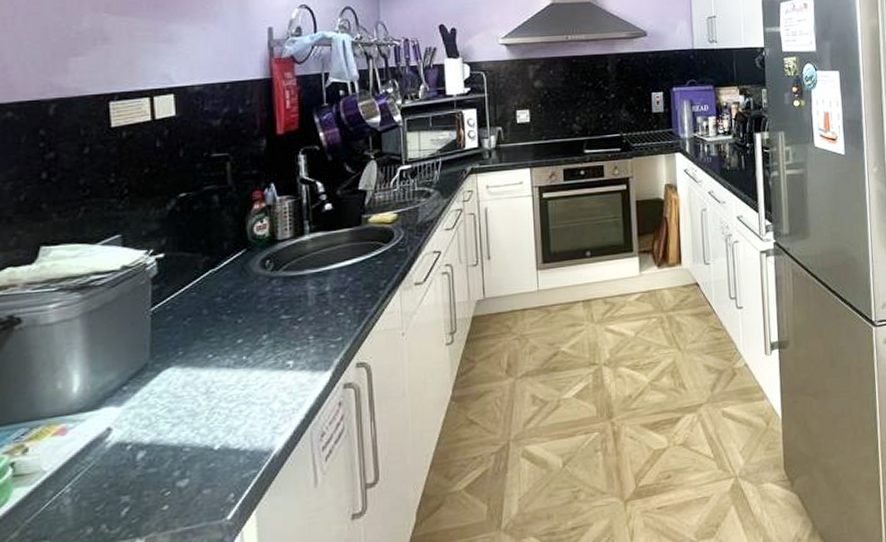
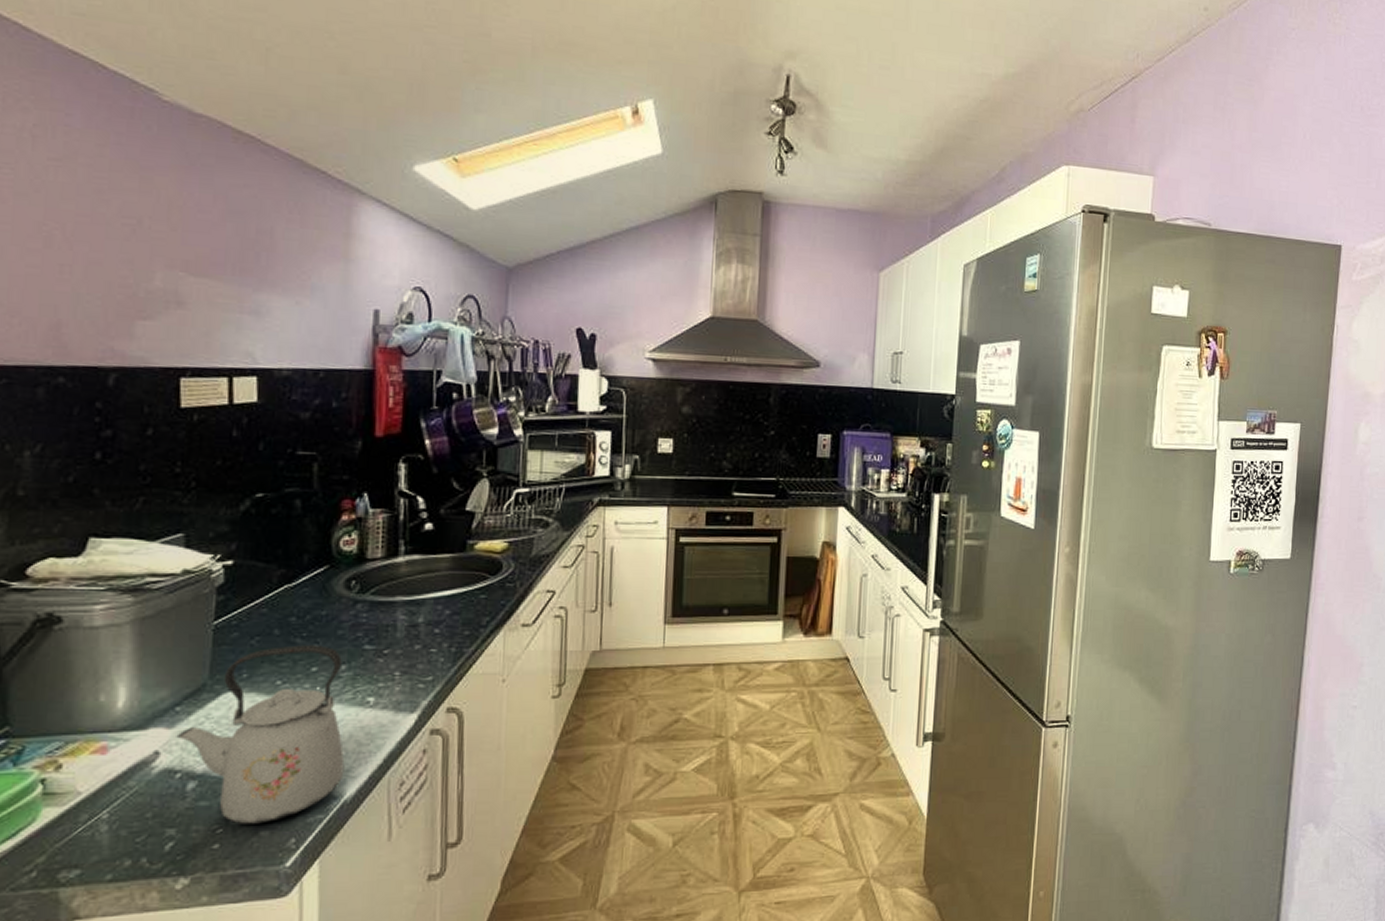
kettle: none [125,319,272,486] -> present [176,645,345,824]

